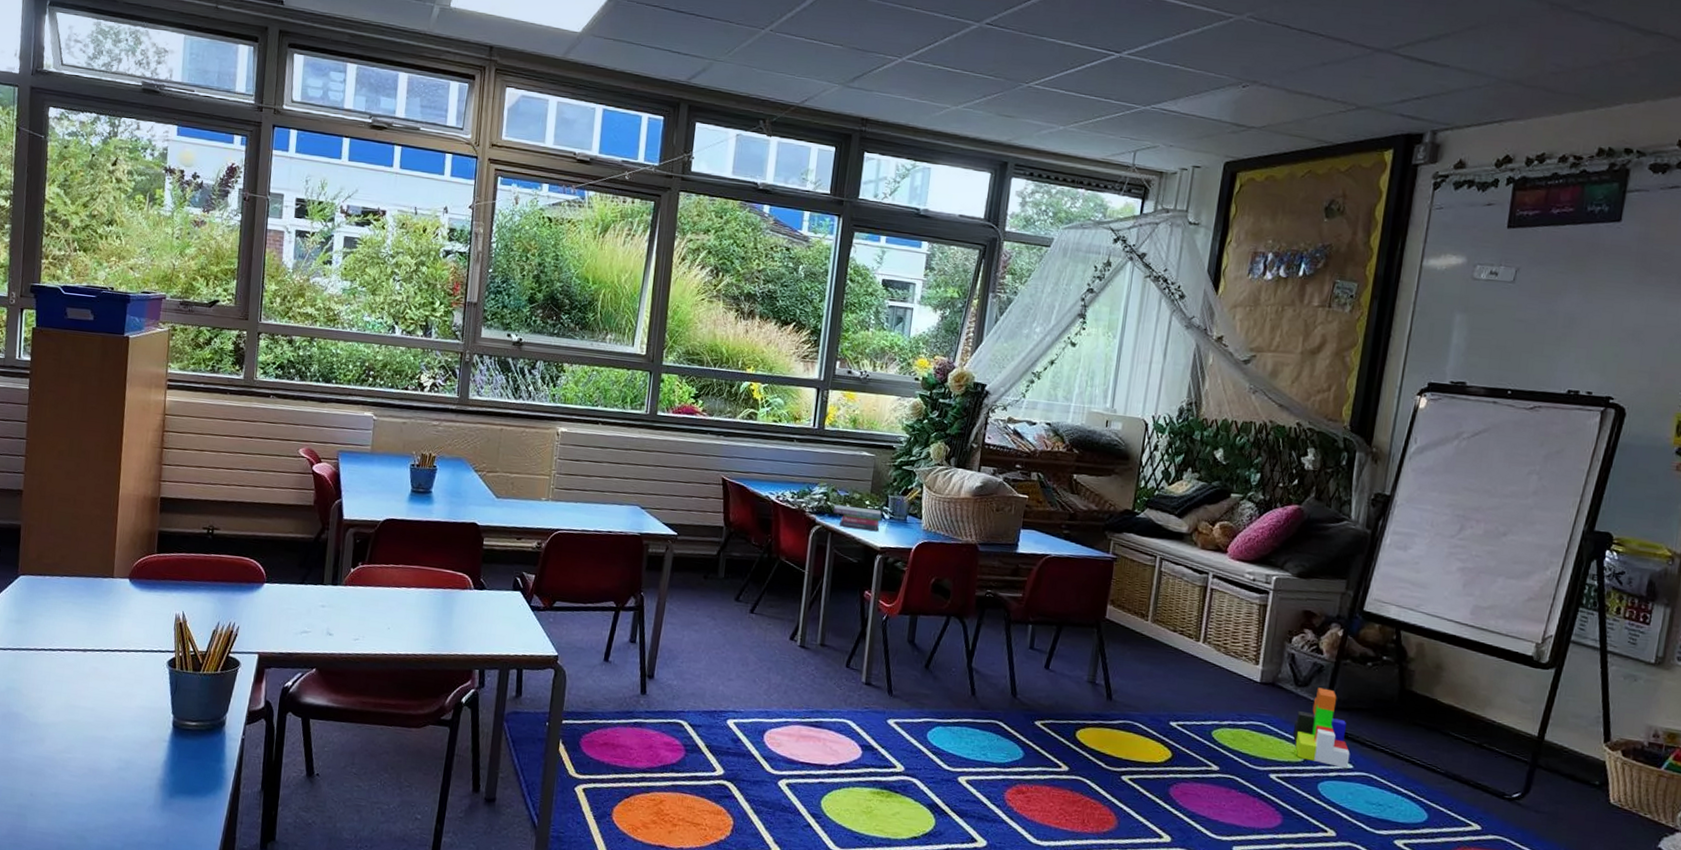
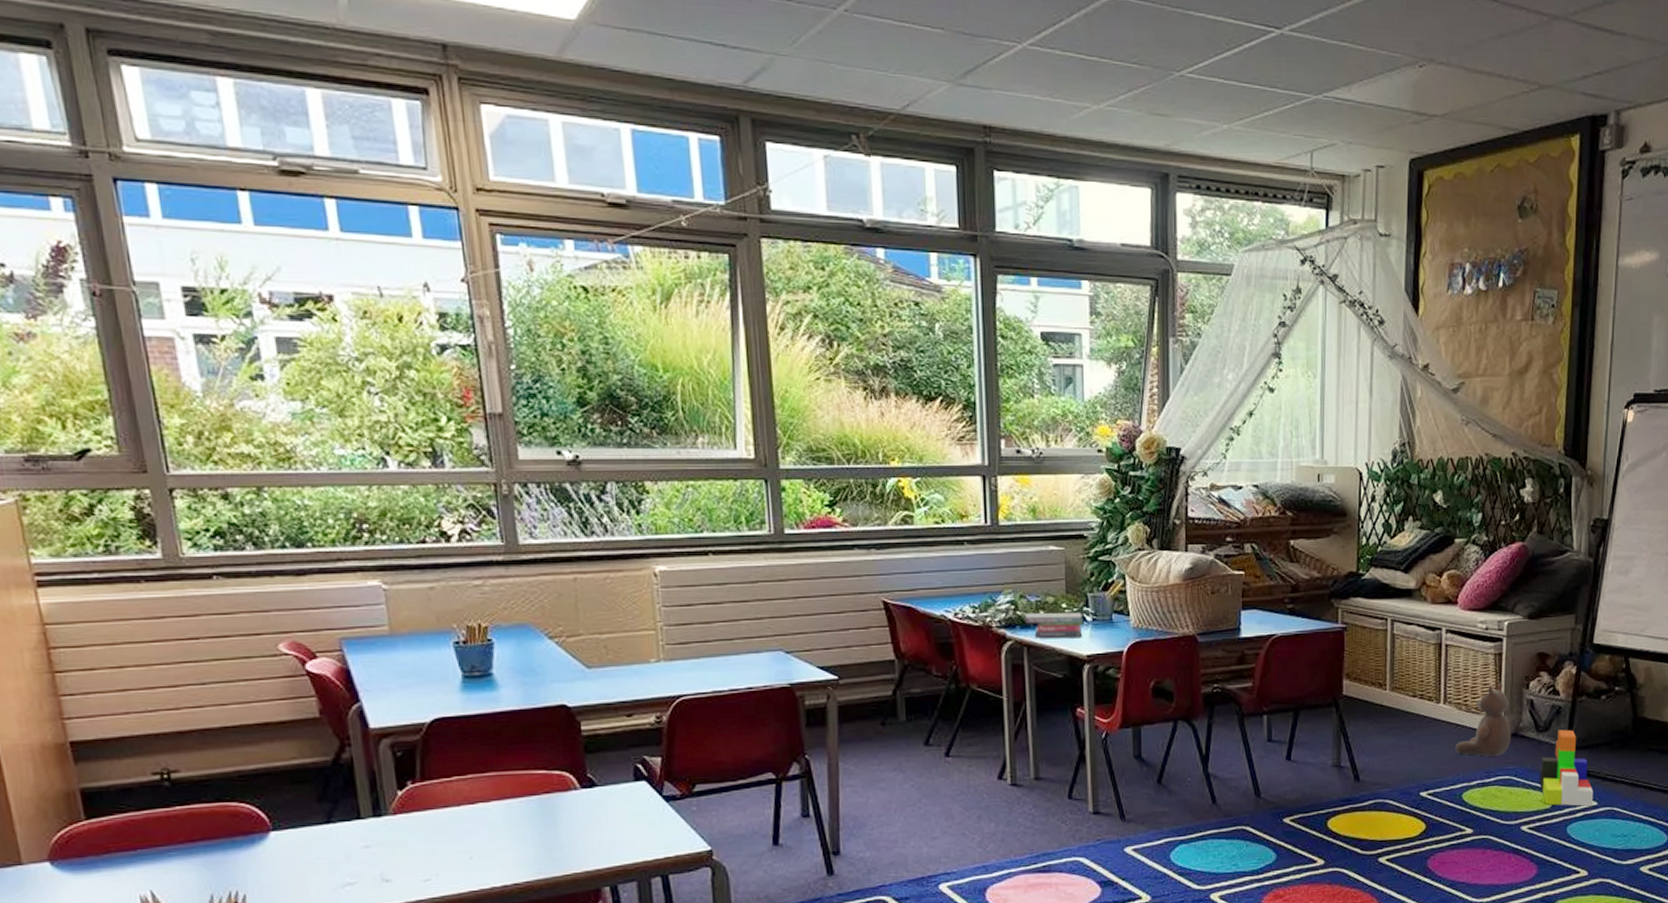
stuffed bear: none [1209,632,1270,701] -> present [1455,682,1511,757]

